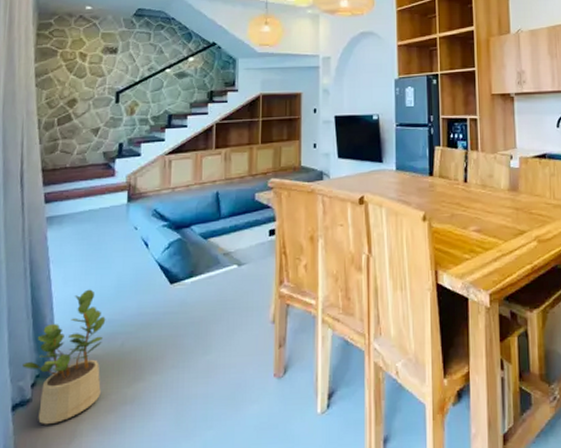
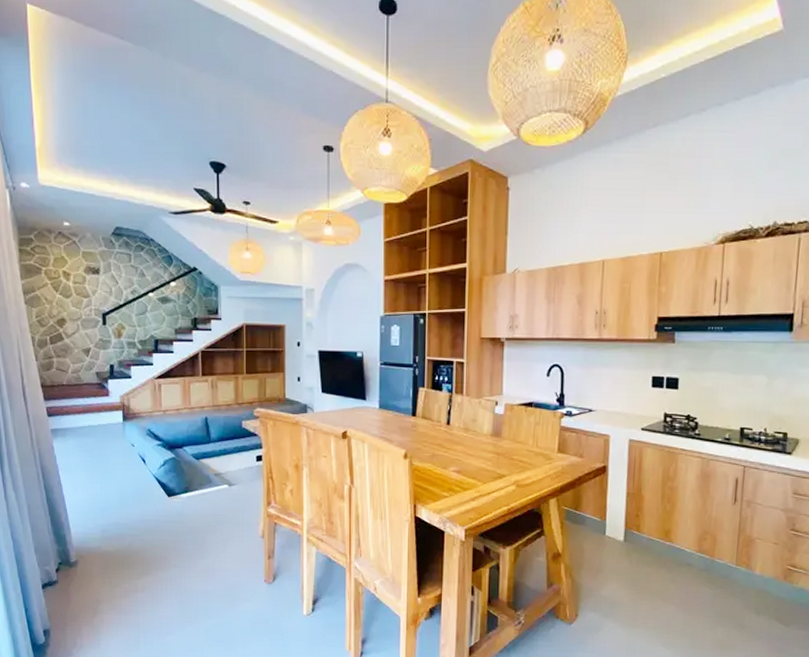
potted plant: present [22,289,106,425] -> none [46,495,115,602]

